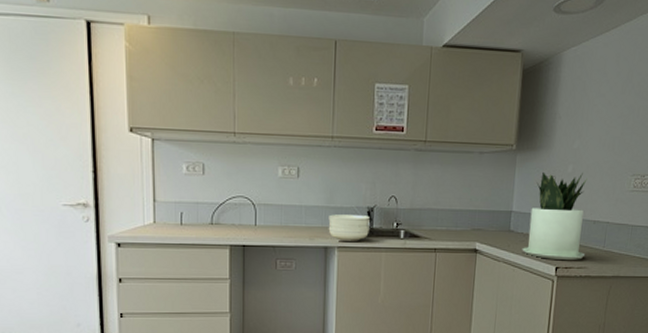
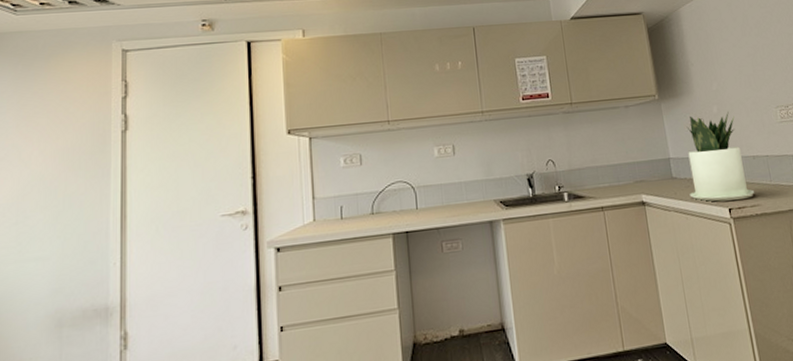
bowl: present [328,214,371,242] -> none [489,183,533,213]

